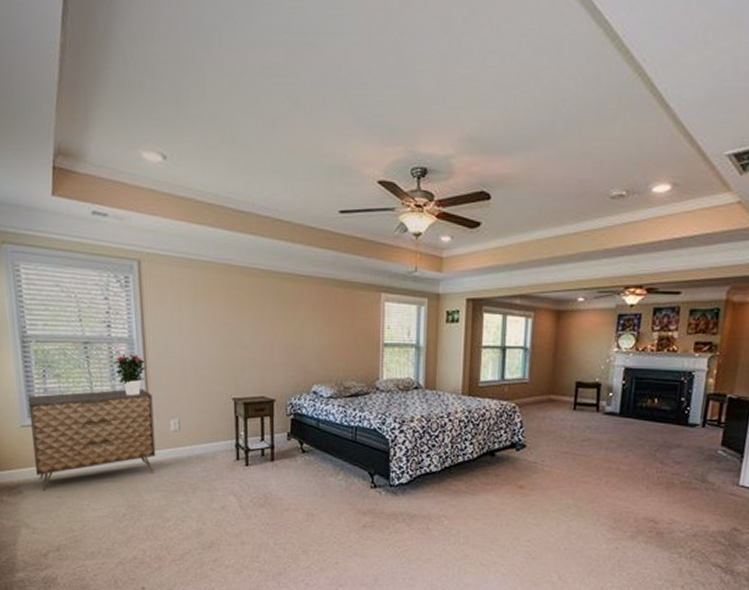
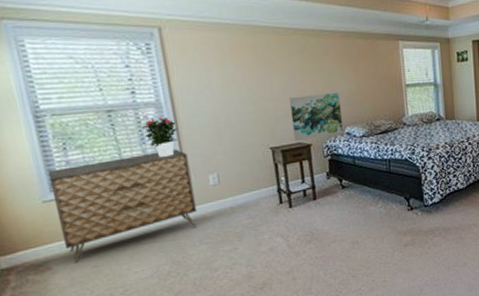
wall art: none [257,344,311,396] -> present [289,92,343,142]

